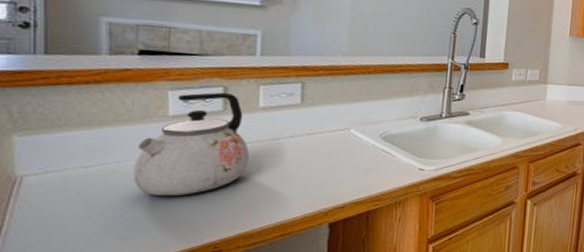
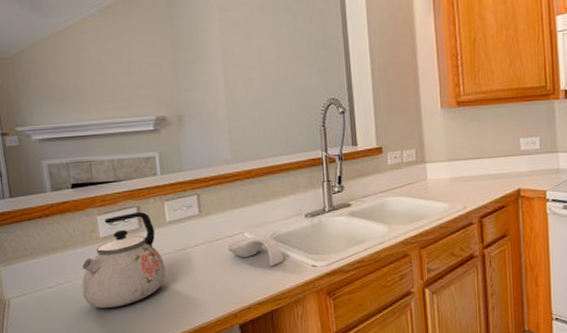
spoon rest: none [328,134,390,166] -> present [227,235,284,267]

